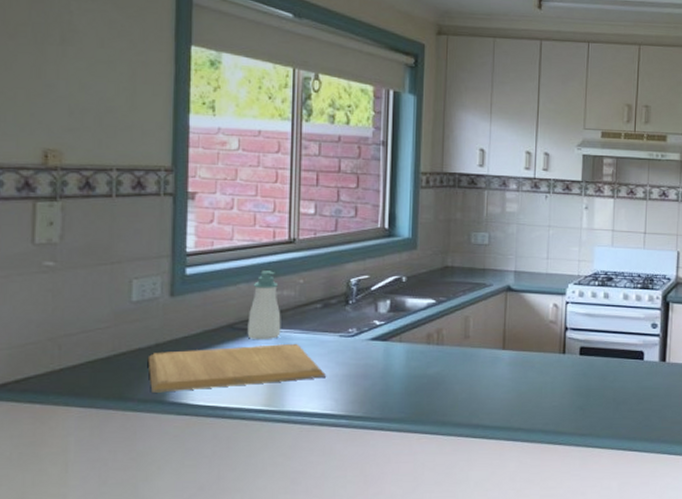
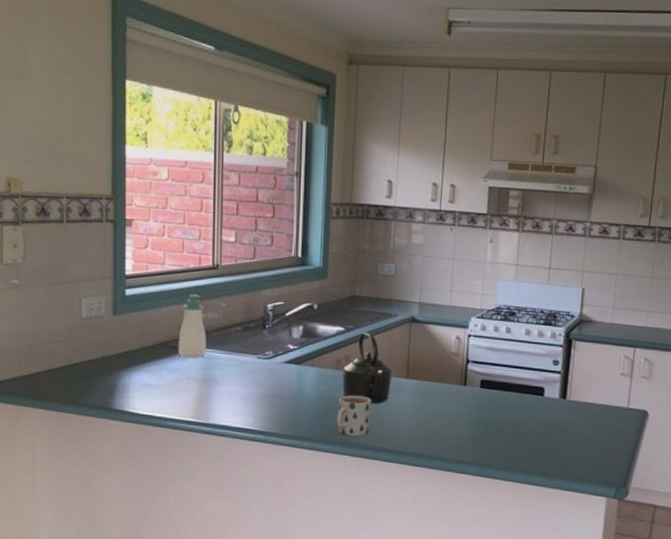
chopping board: present [147,343,326,393] -> none [96,362,246,401]
mug: none [427,371,466,414] -> present [336,395,372,436]
kettle: none [434,304,488,378] -> present [342,332,392,404]

